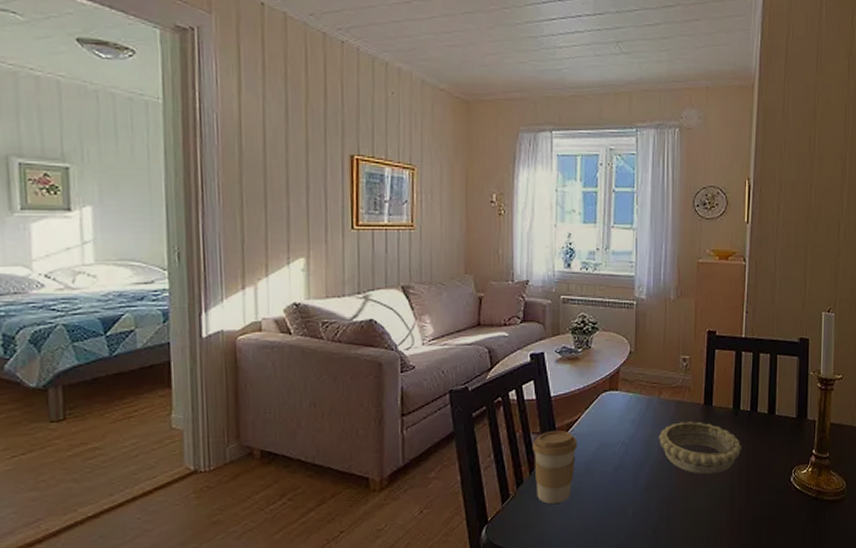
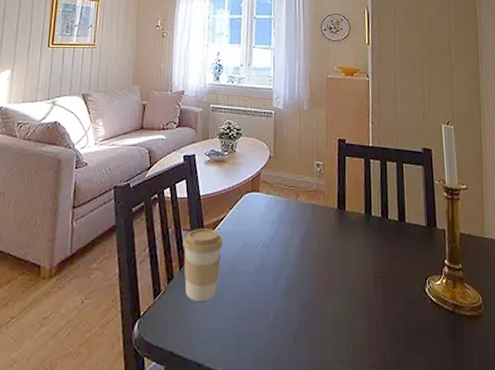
decorative bowl: present [659,421,741,475] -> none [297,225,375,281]

